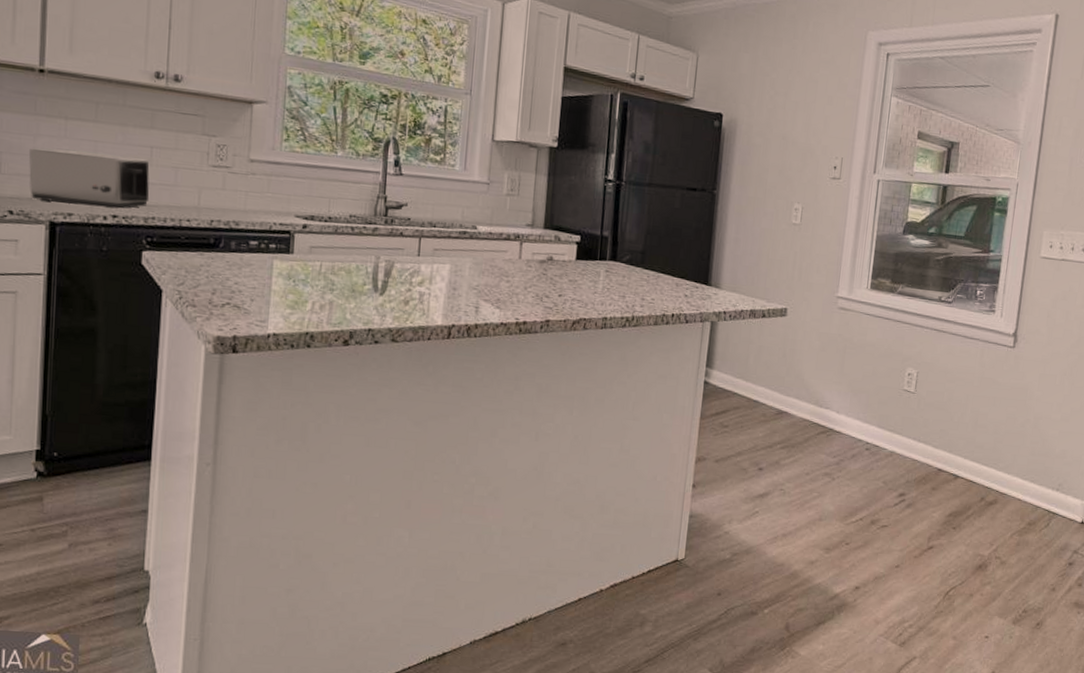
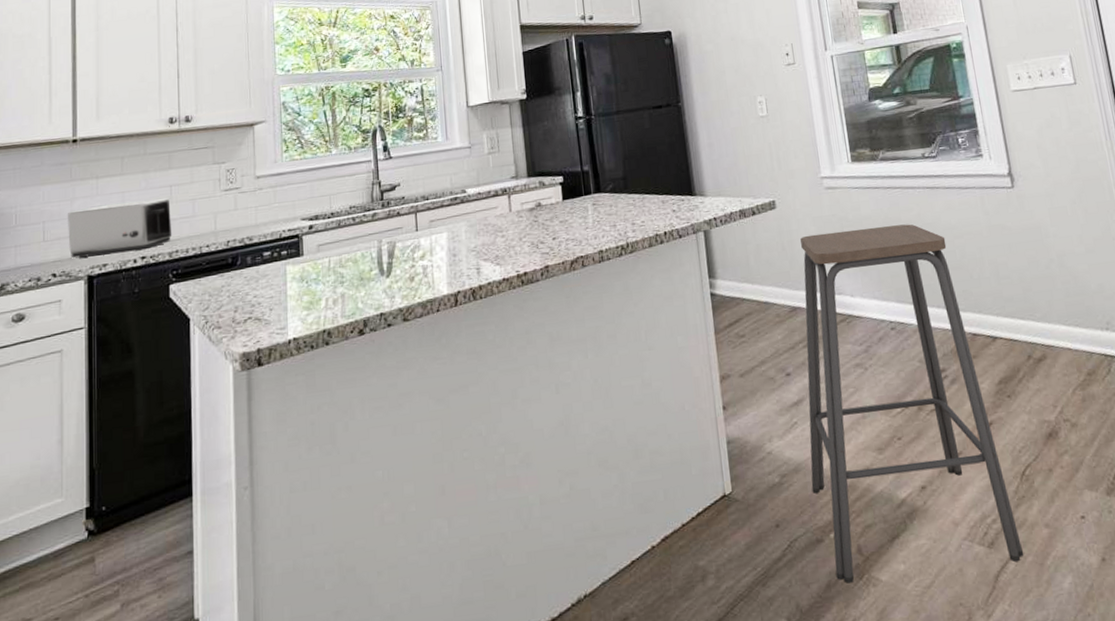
bar stool: none [757,348,938,661] -> present [800,224,1024,583]

